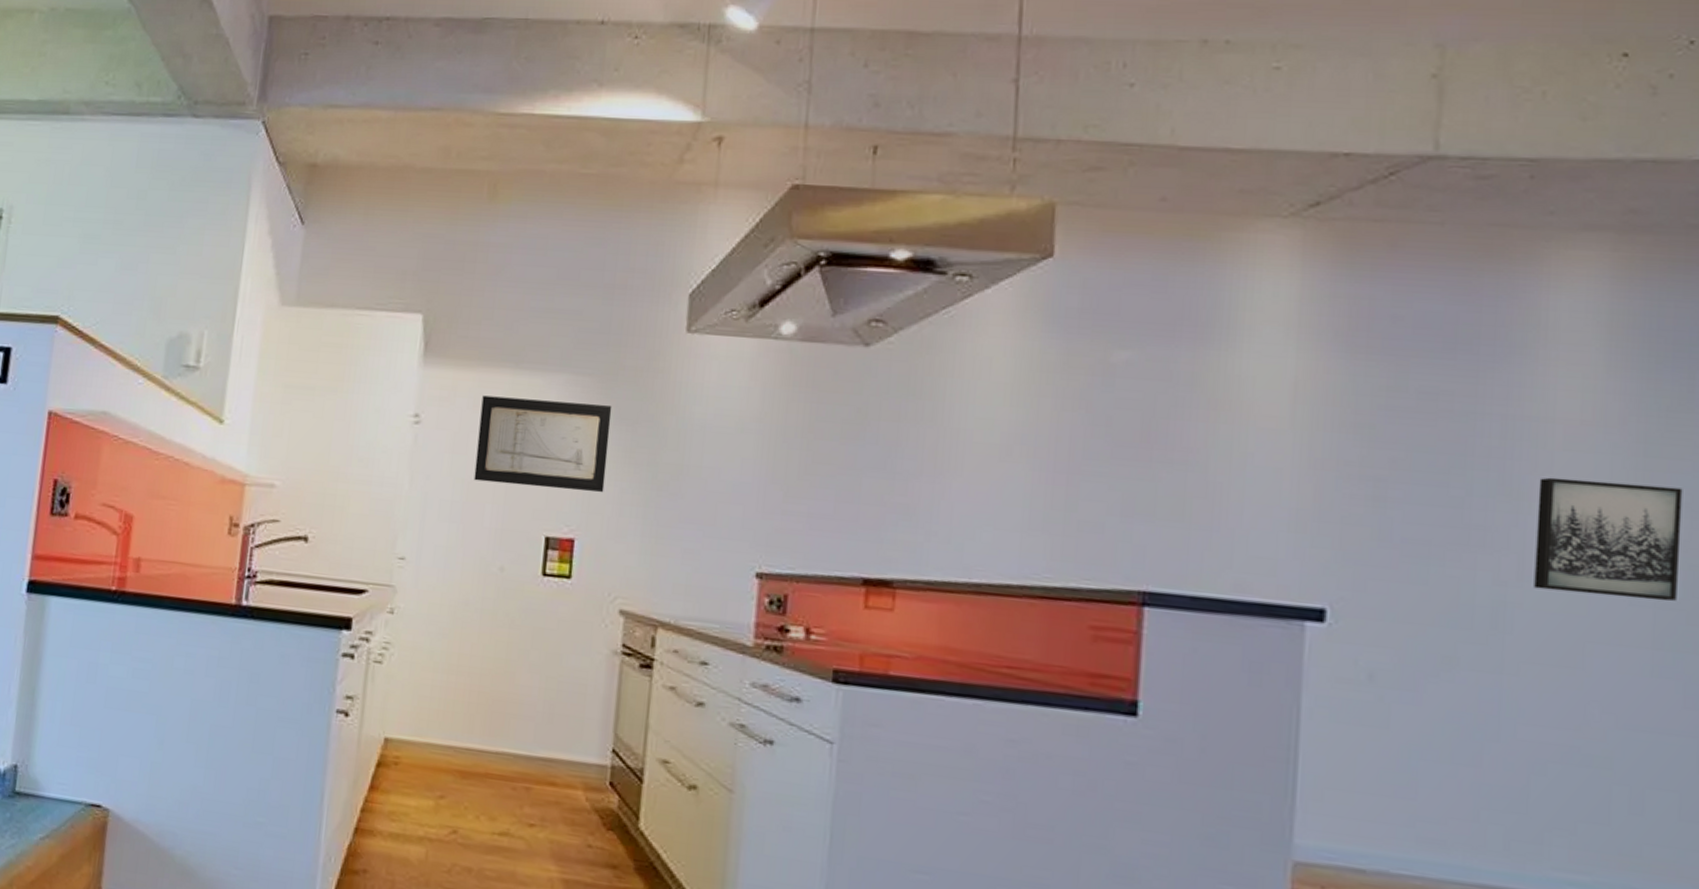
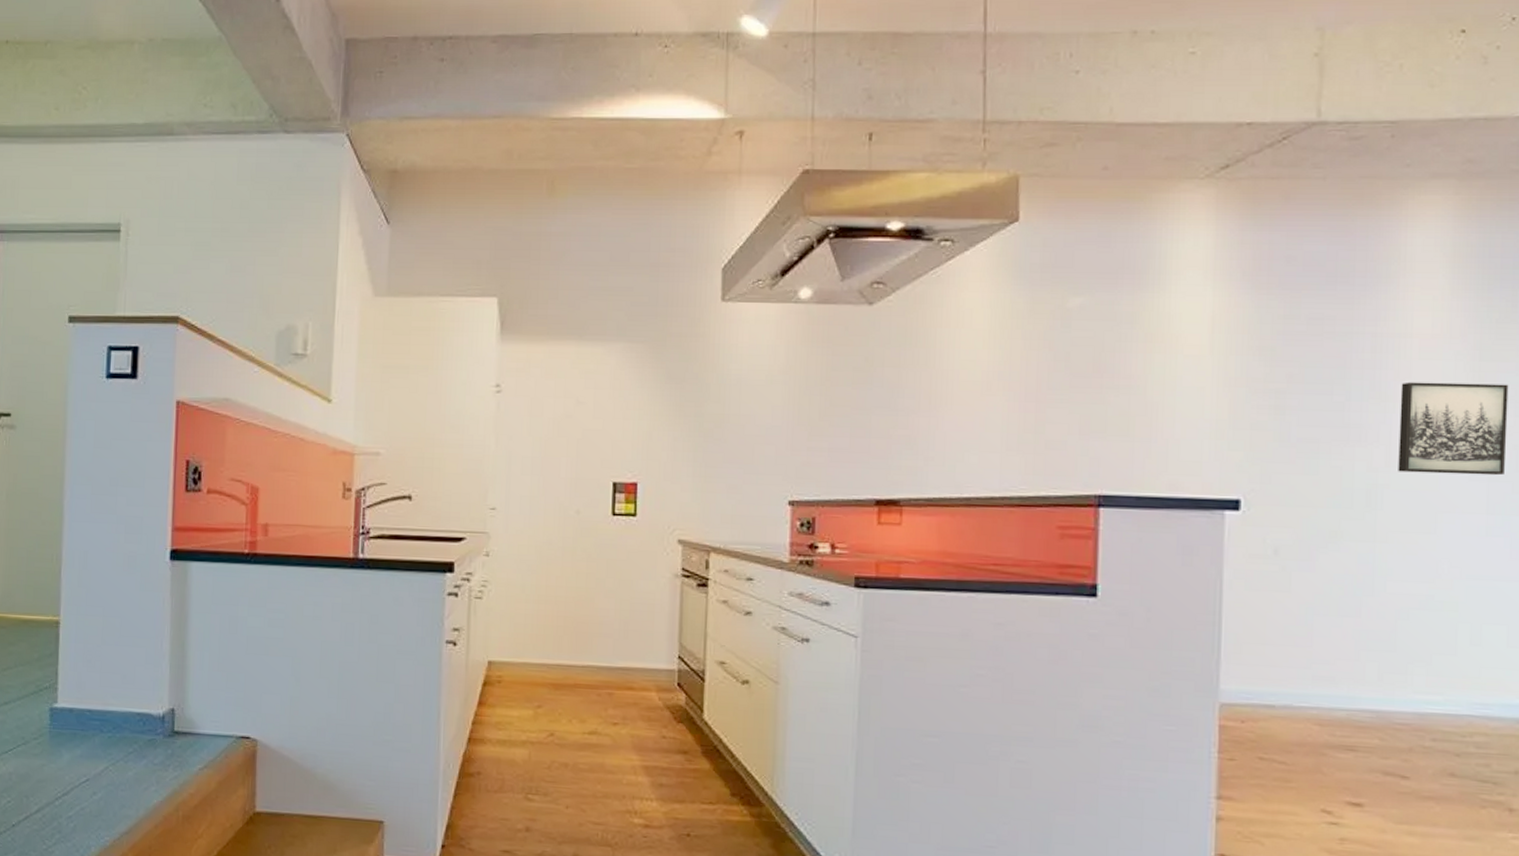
wall art: present [473,395,612,493] -> none [550,365,663,442]

